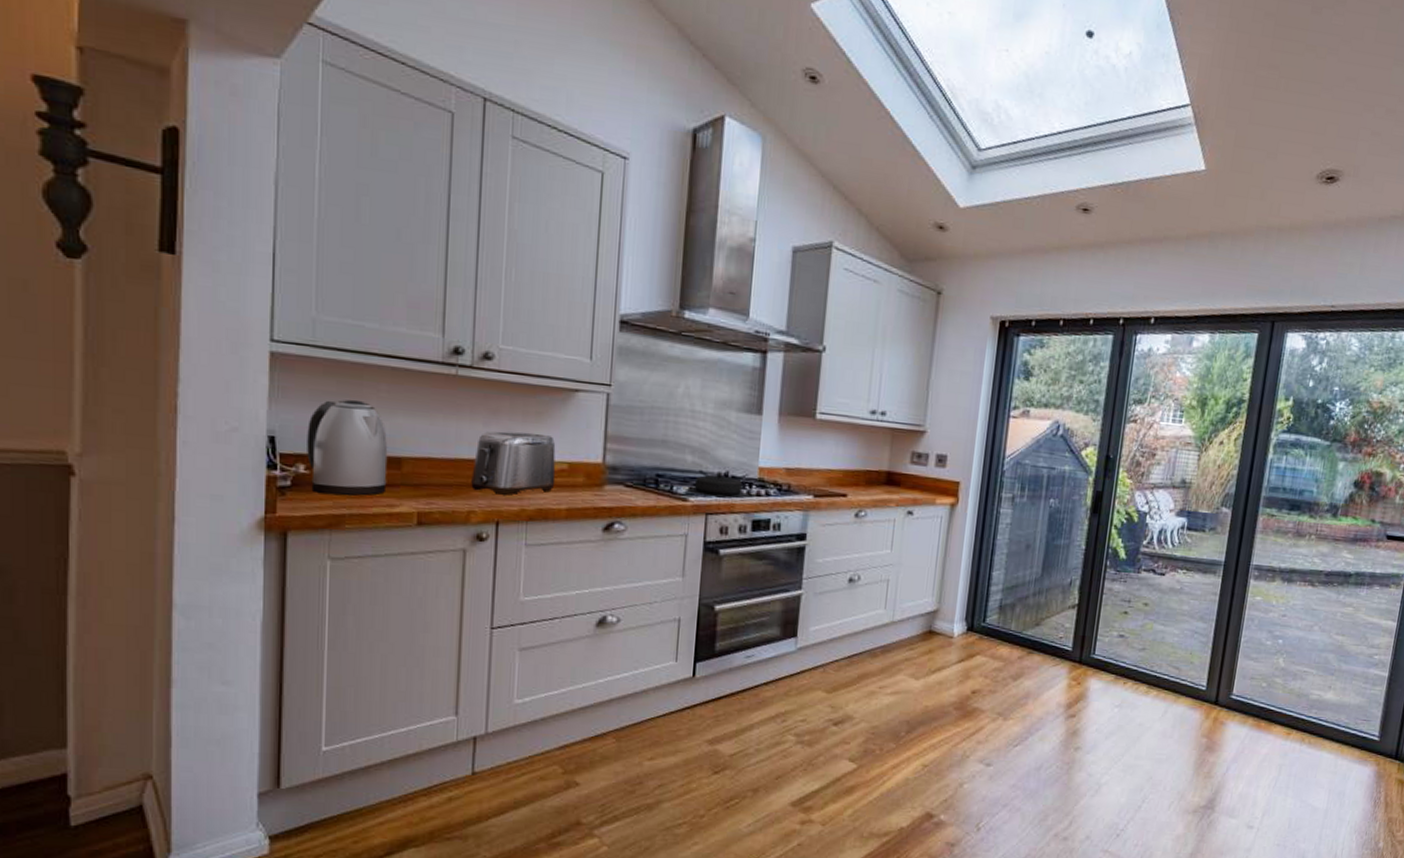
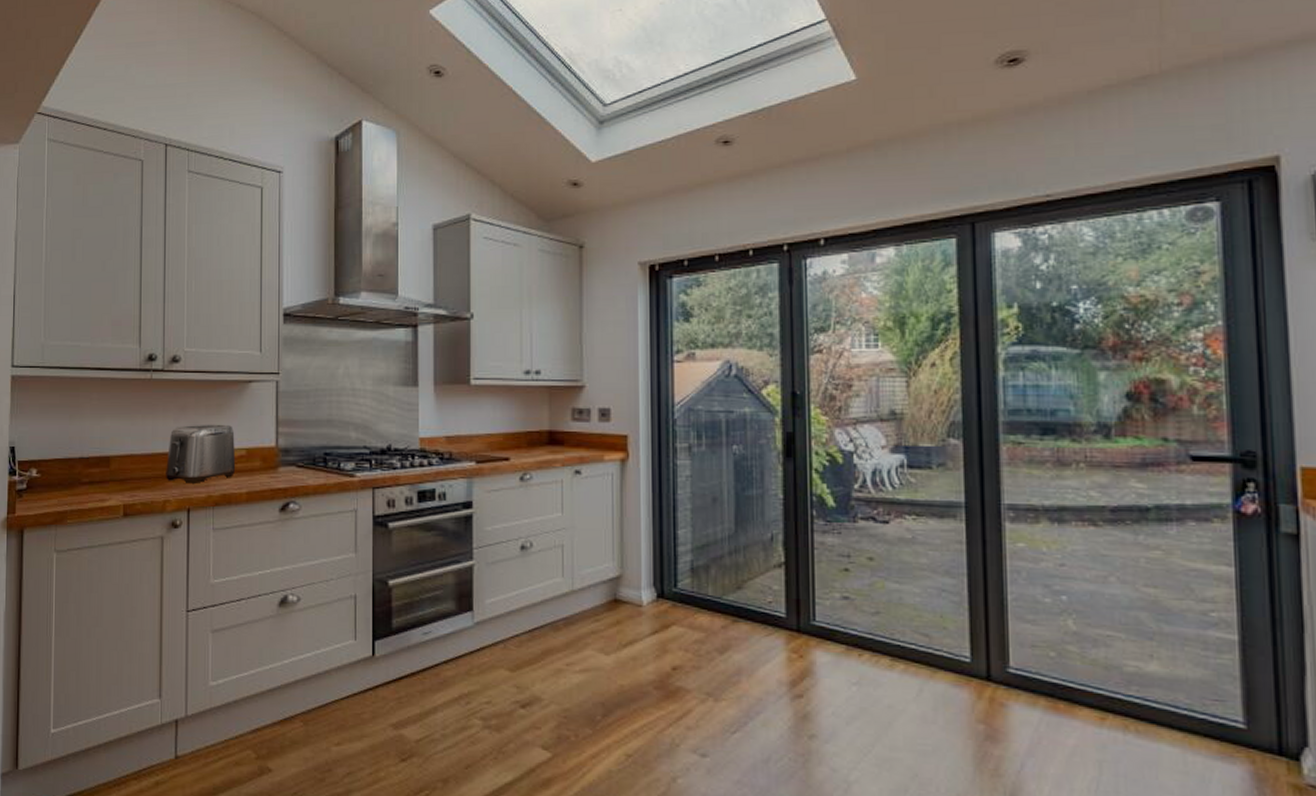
kettle: present [307,399,388,496] -> none [38,409,99,494]
cooking pot: present [686,470,750,499] -> none [352,444,413,471]

